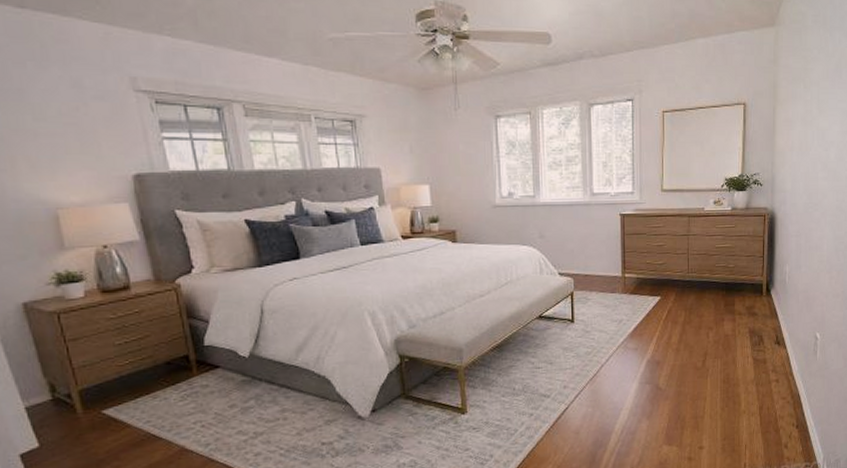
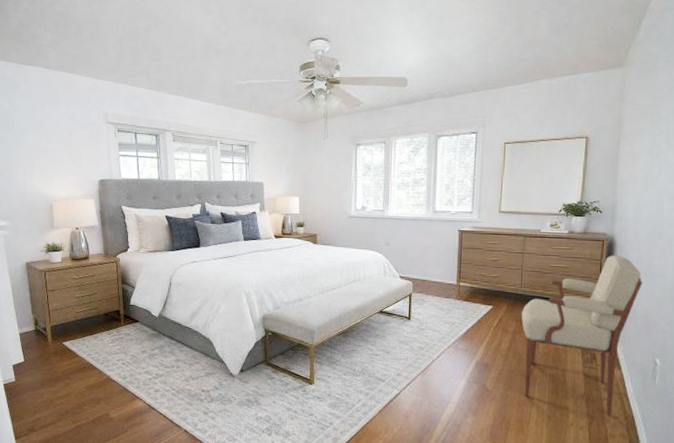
armchair: none [690,230,802,398] -> present [521,255,642,416]

